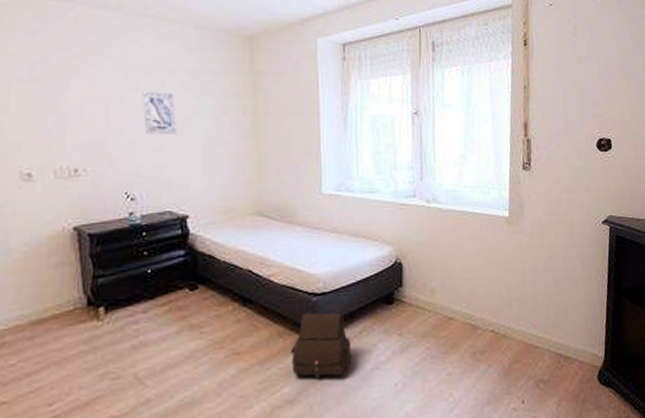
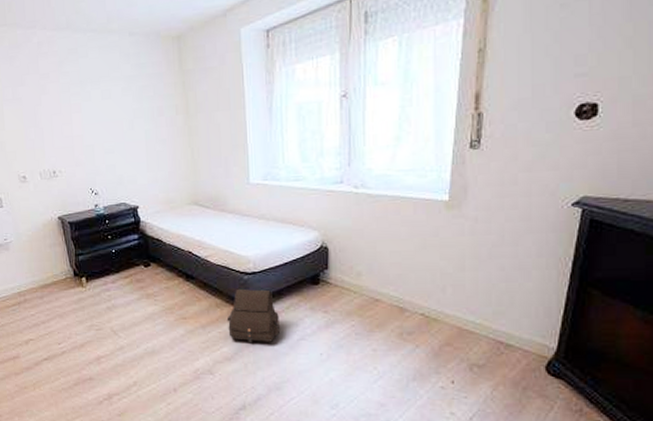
wall art: present [142,90,178,134] -> none [94,99,124,138]

